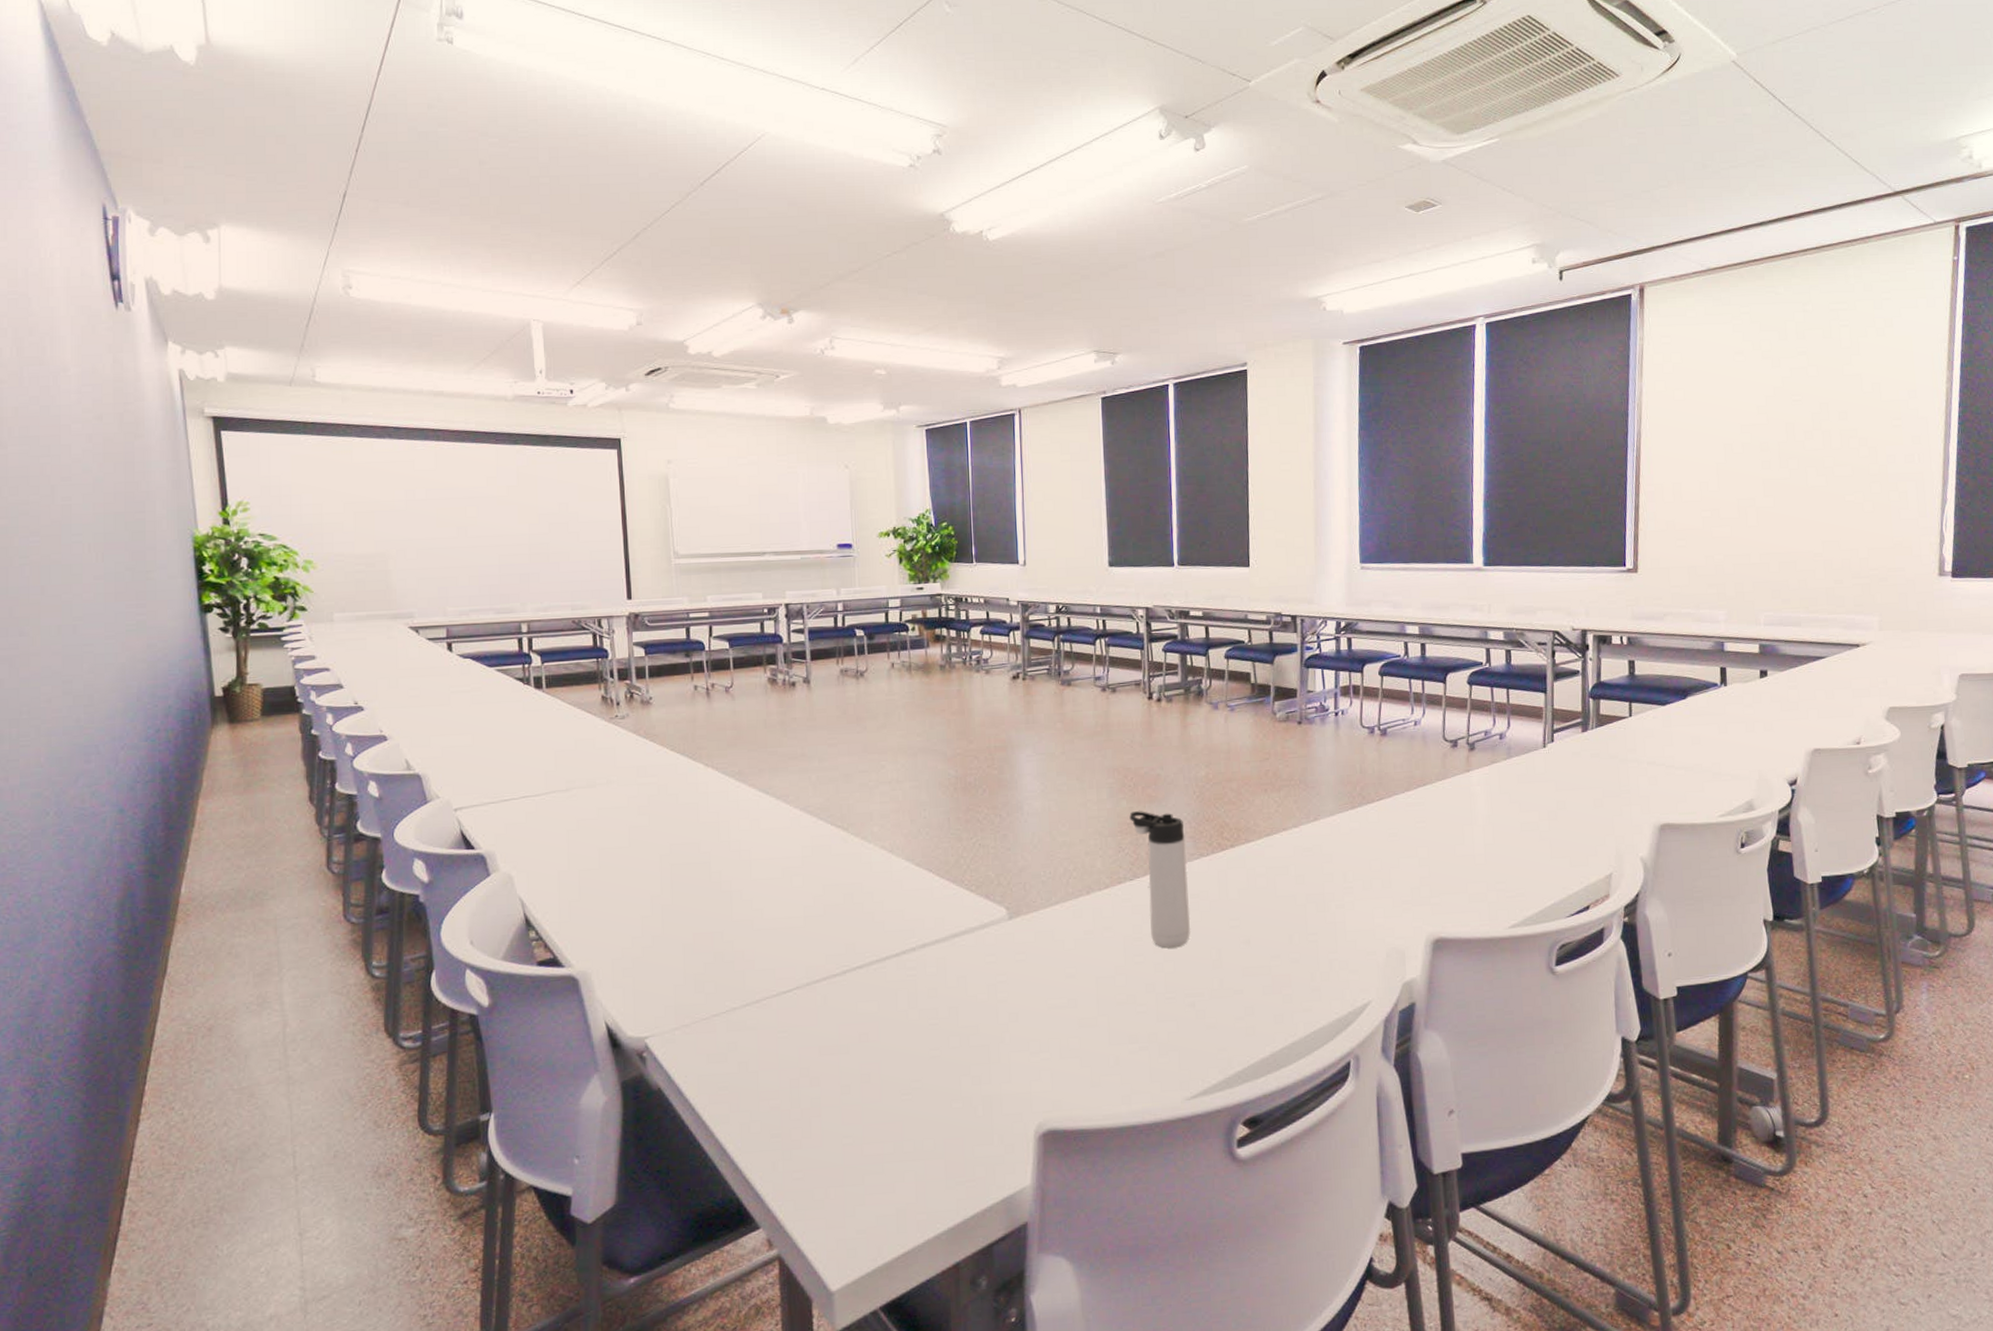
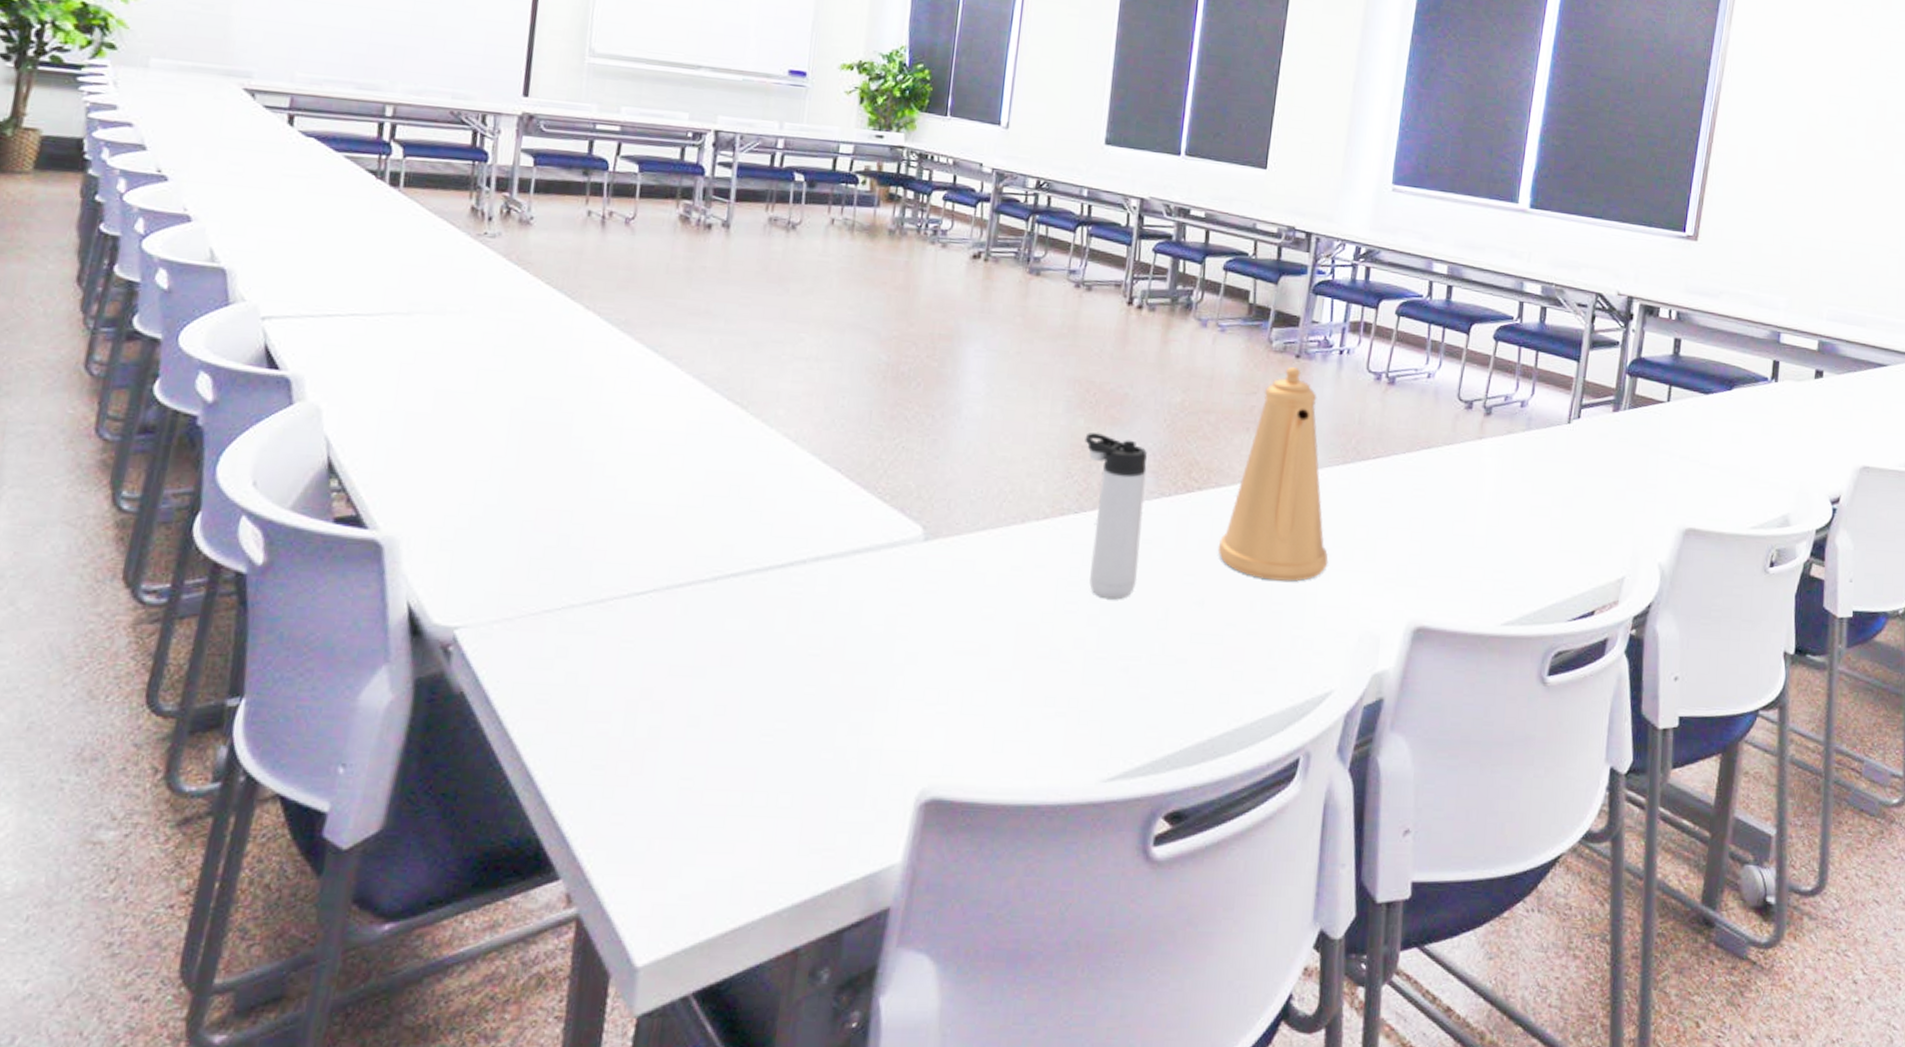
coffee pot: none [1255,731,1351,915] -> present [1217,366,1329,581]

